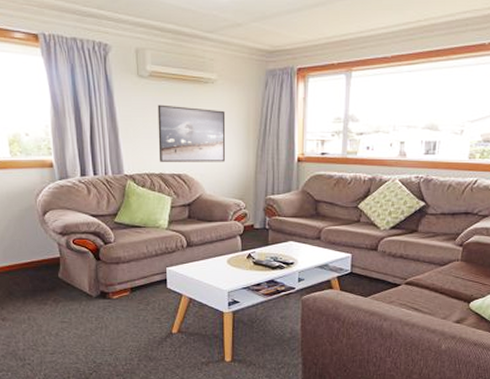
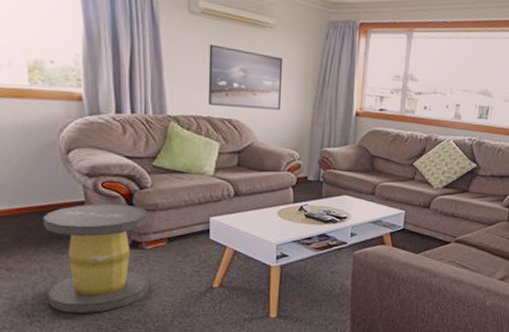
stool: none [27,258,117,358] -> present [43,203,149,314]

